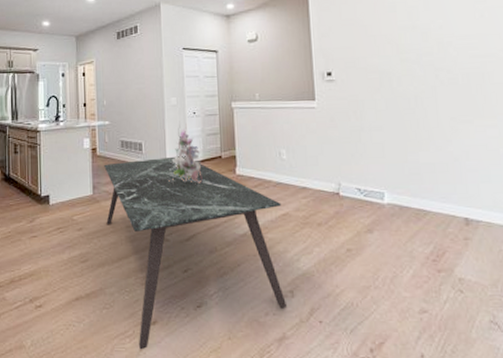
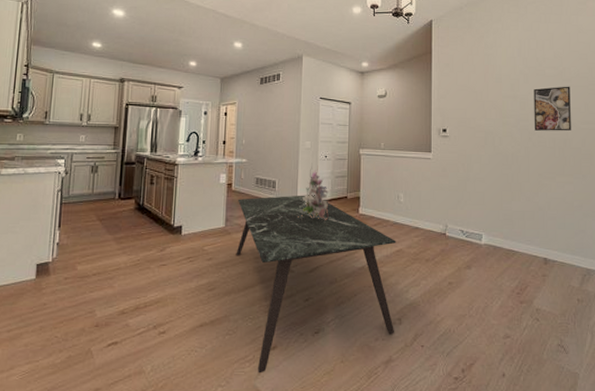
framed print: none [438,8,490,66] -> present [534,86,571,131]

